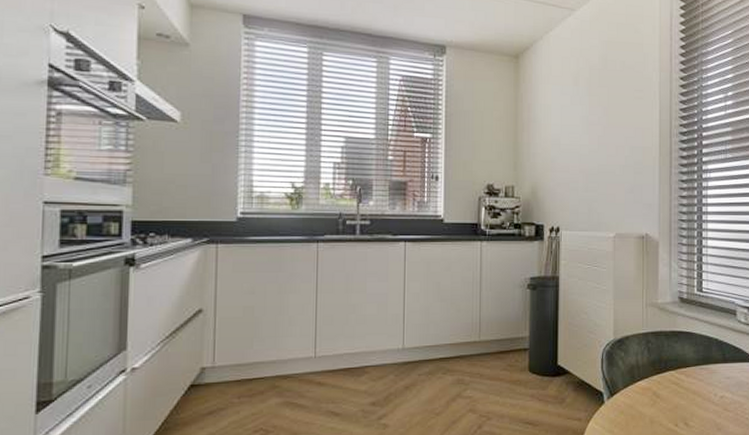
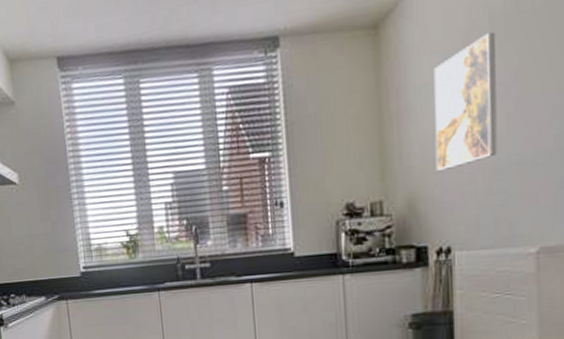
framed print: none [552,78,594,169] -> present [434,31,498,171]

